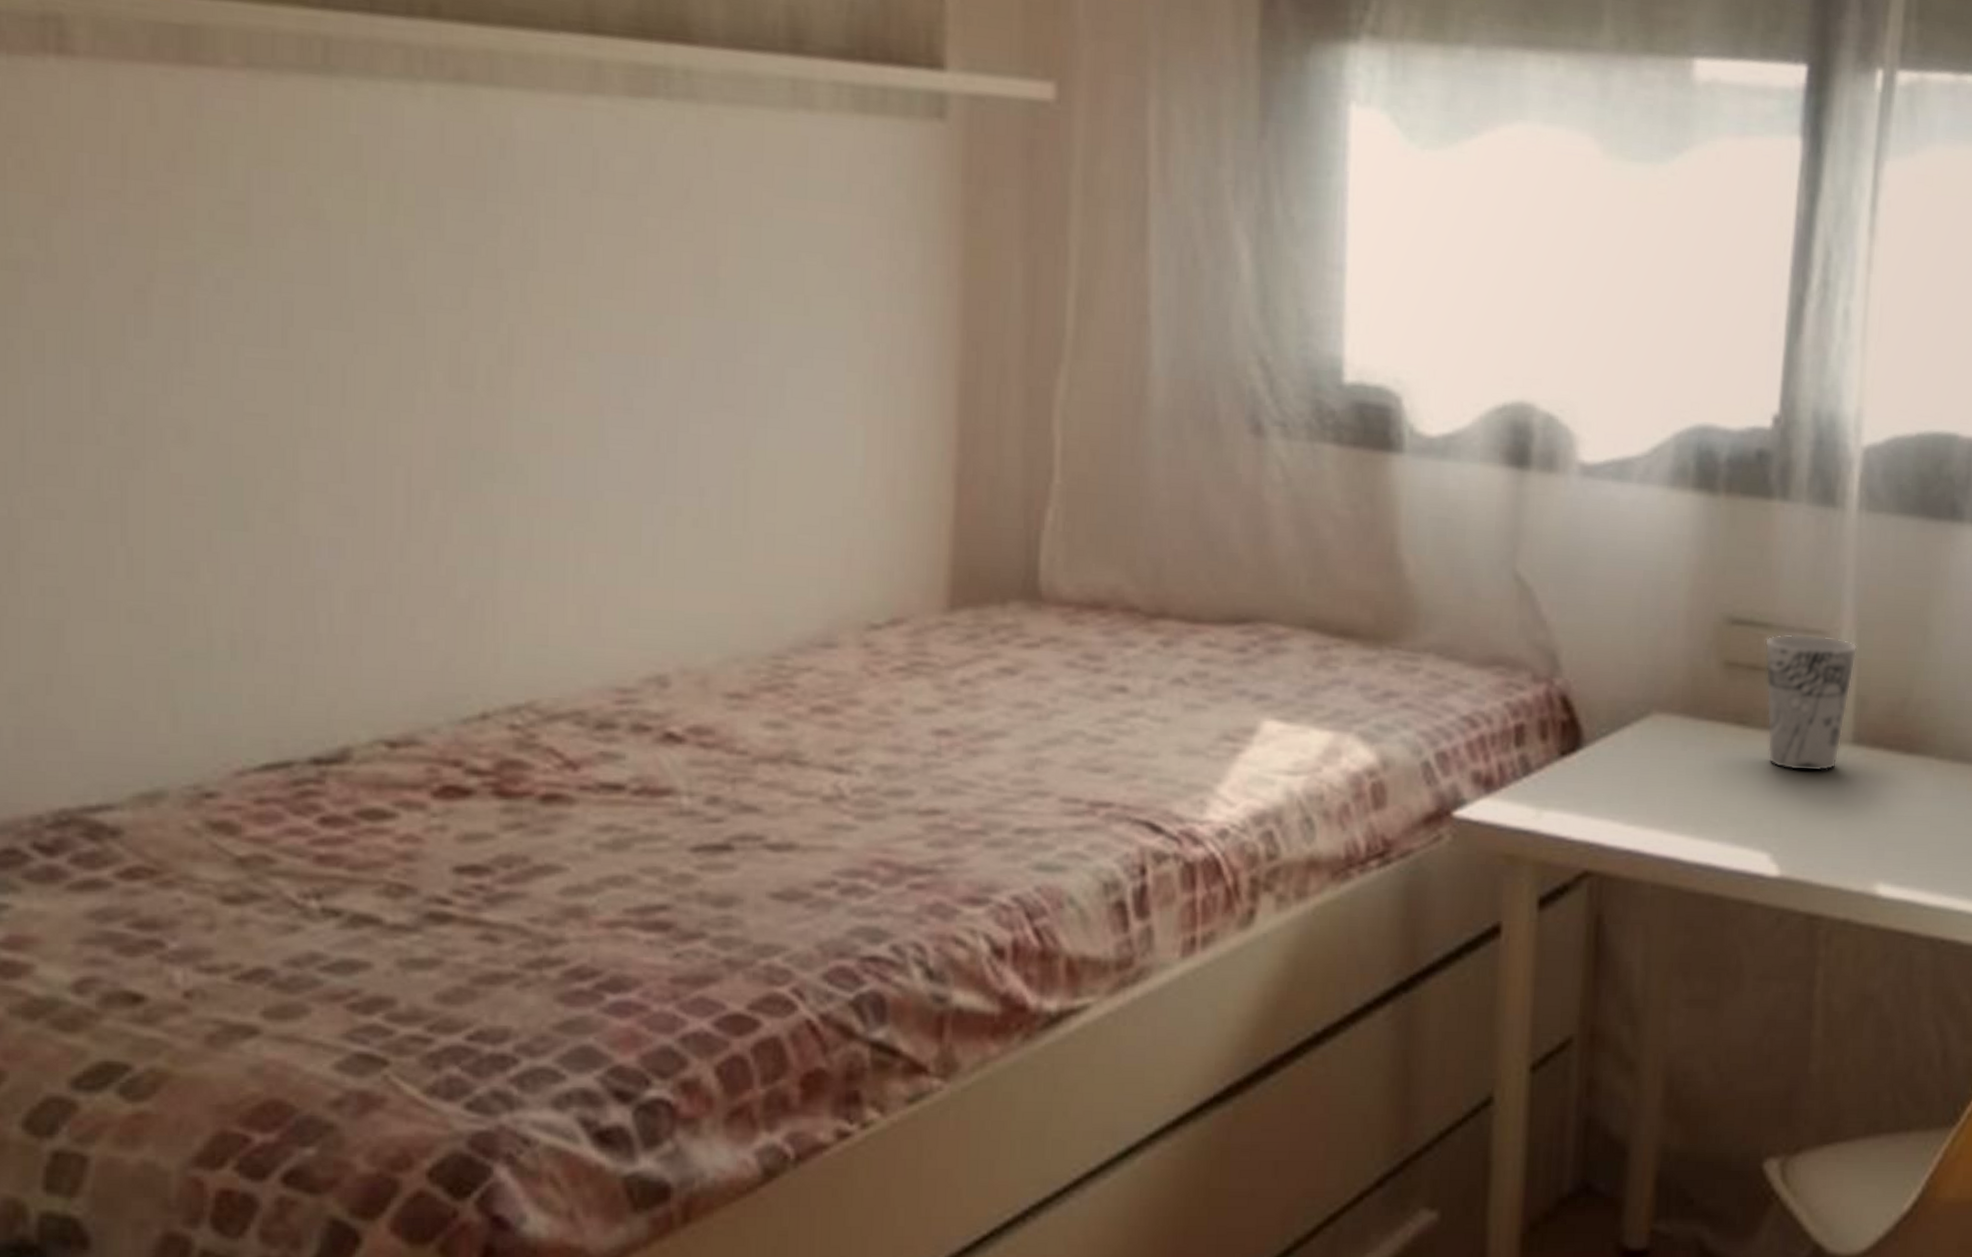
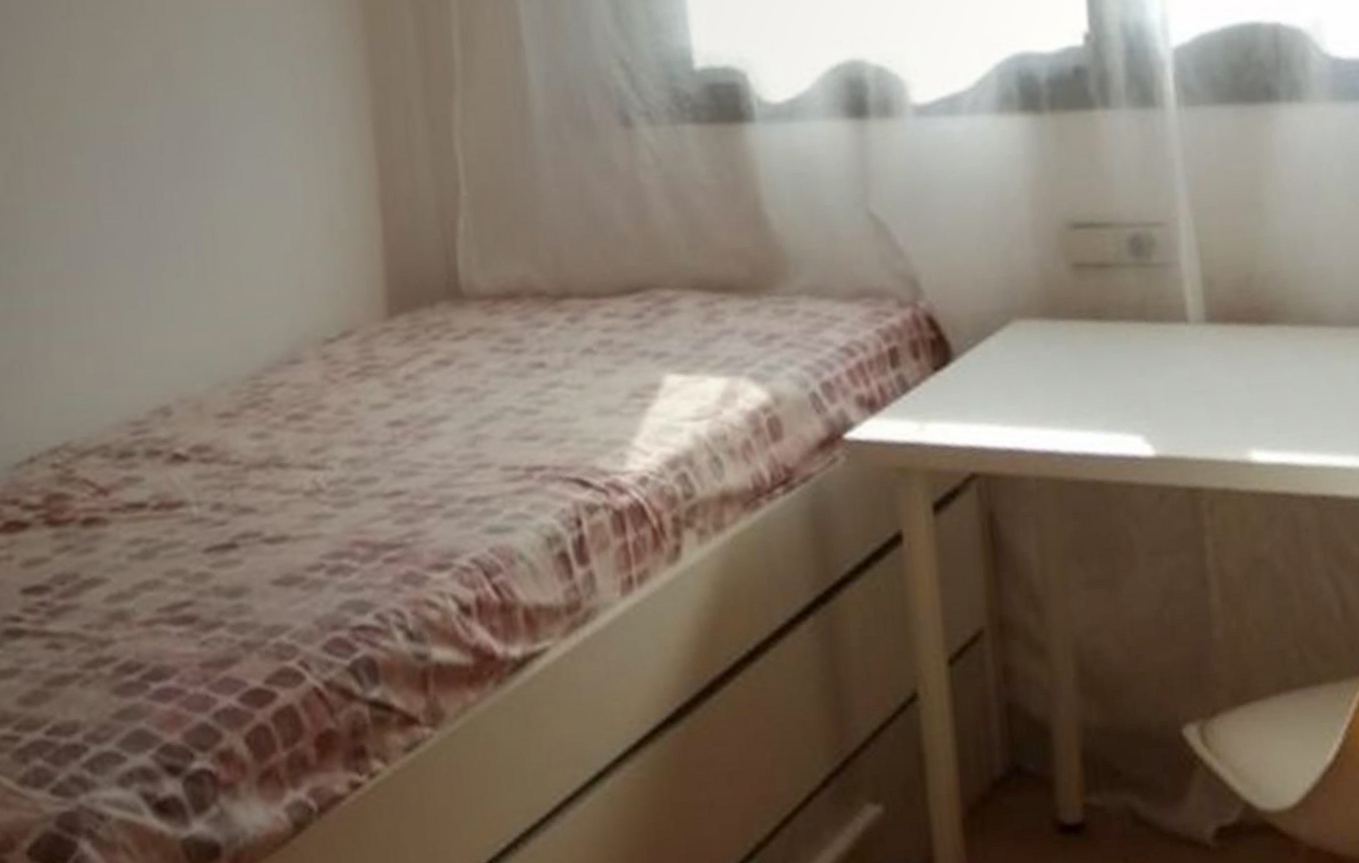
cup: present [1764,633,1858,772] -> none [1107,226,1197,356]

